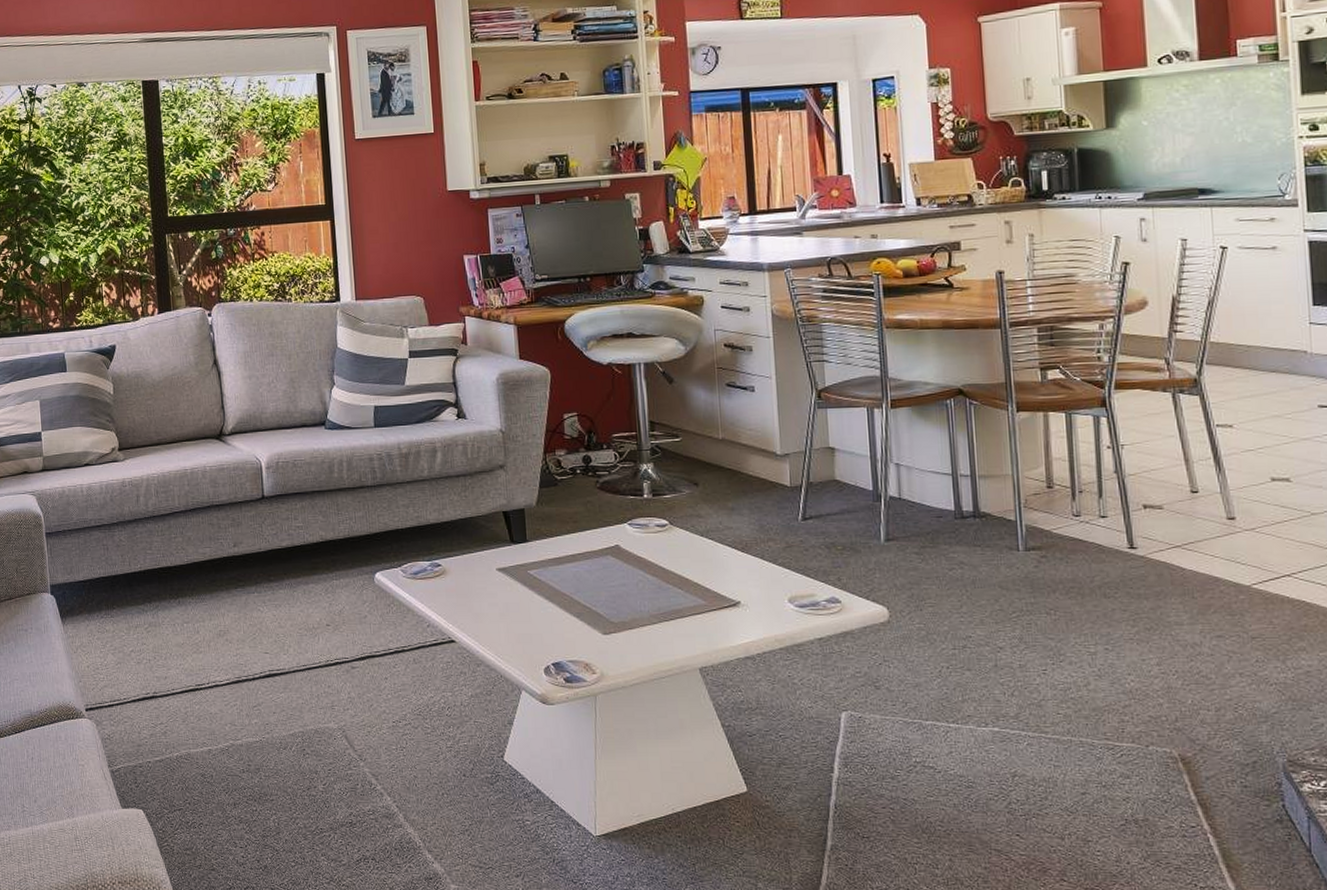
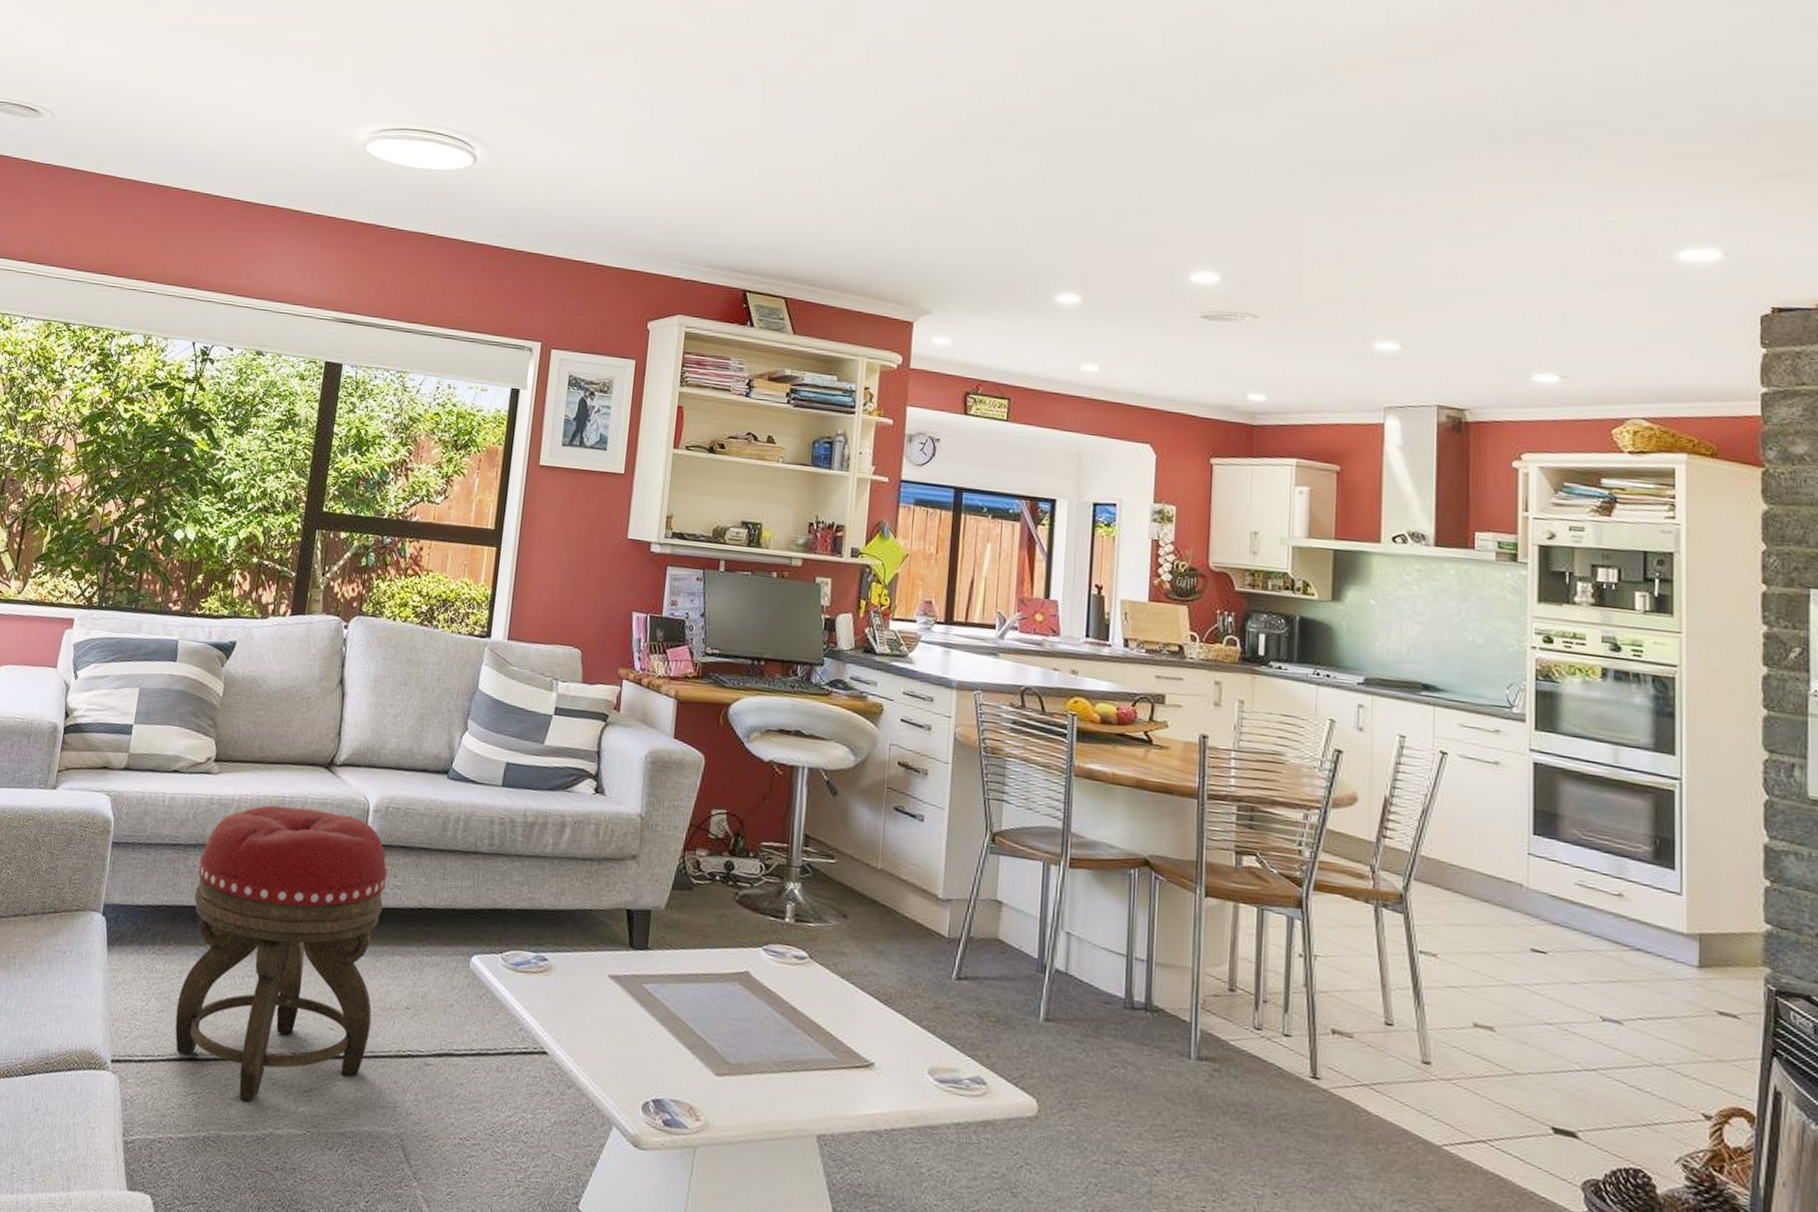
footstool: none [124,475,300,723] -> present [175,805,388,1102]

